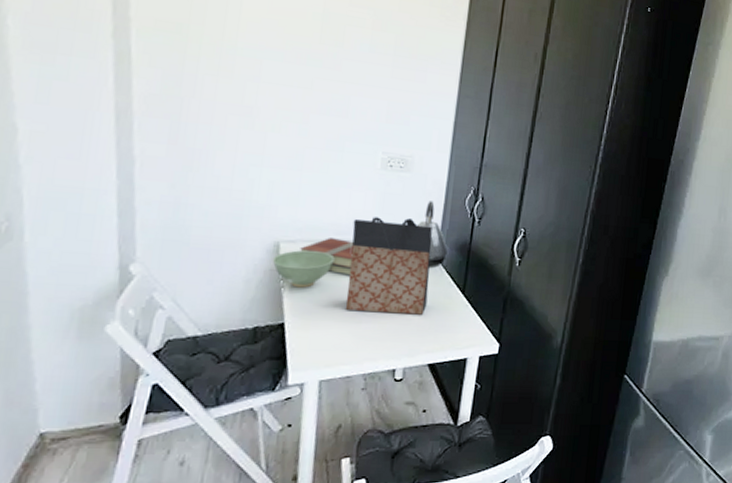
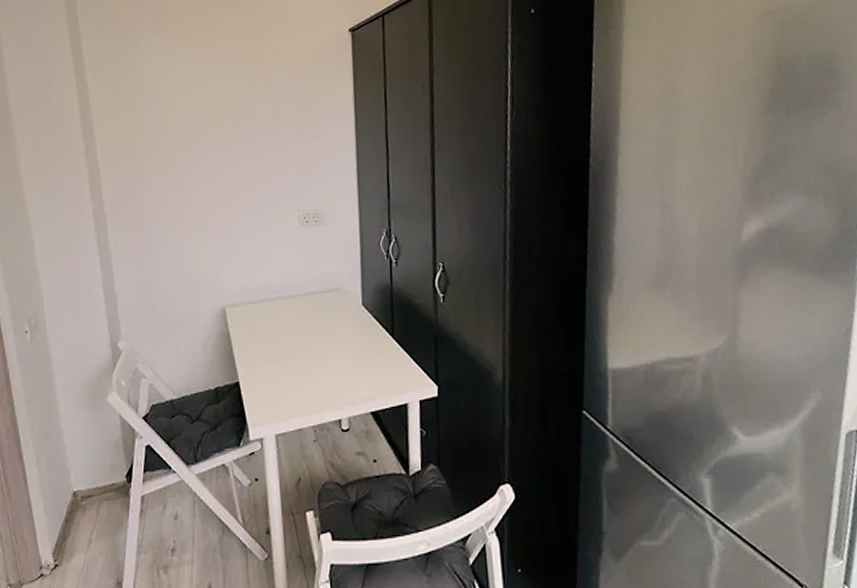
bowl: present [272,249,335,288] -> none [221,310,272,348]
books: present [300,238,354,276] -> none [242,297,287,332]
bag: present [345,217,433,315] -> none [283,269,360,365]
kettle: present [418,201,448,267] -> none [339,249,371,314]

